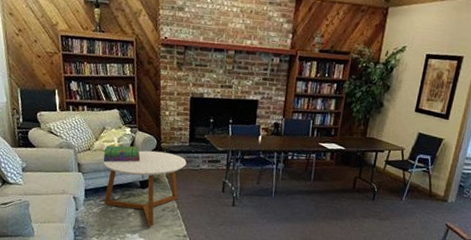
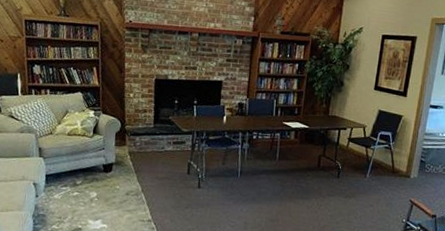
stack of books: present [103,145,141,162] -> none [65,129,104,146]
coffee table: present [103,150,187,227] -> none [65,133,151,212]

